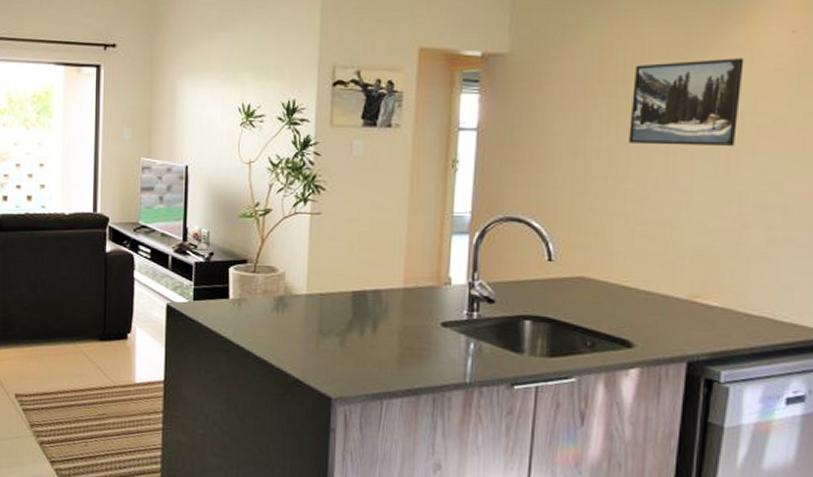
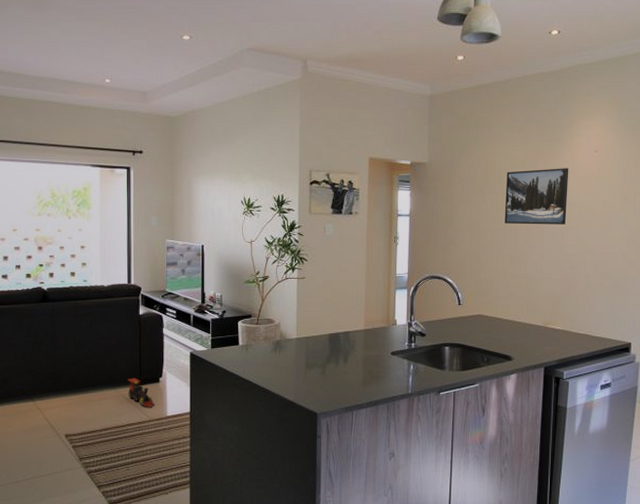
toy train: none [89,331,119,370] -> present [127,378,153,407]

